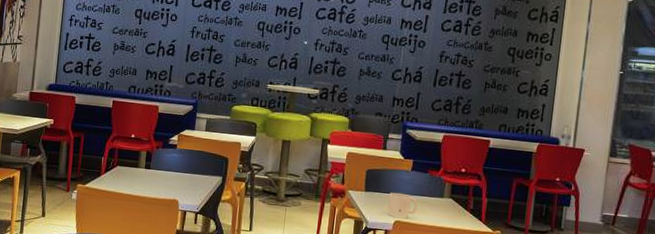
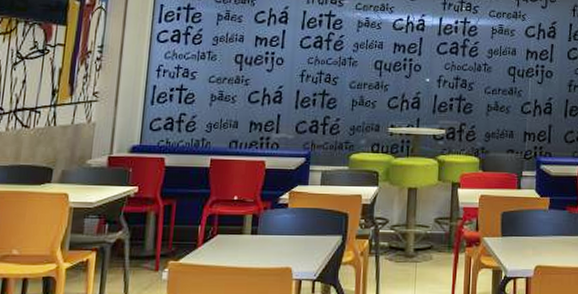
mug: present [387,192,418,219] -> none [527,234,558,263]

